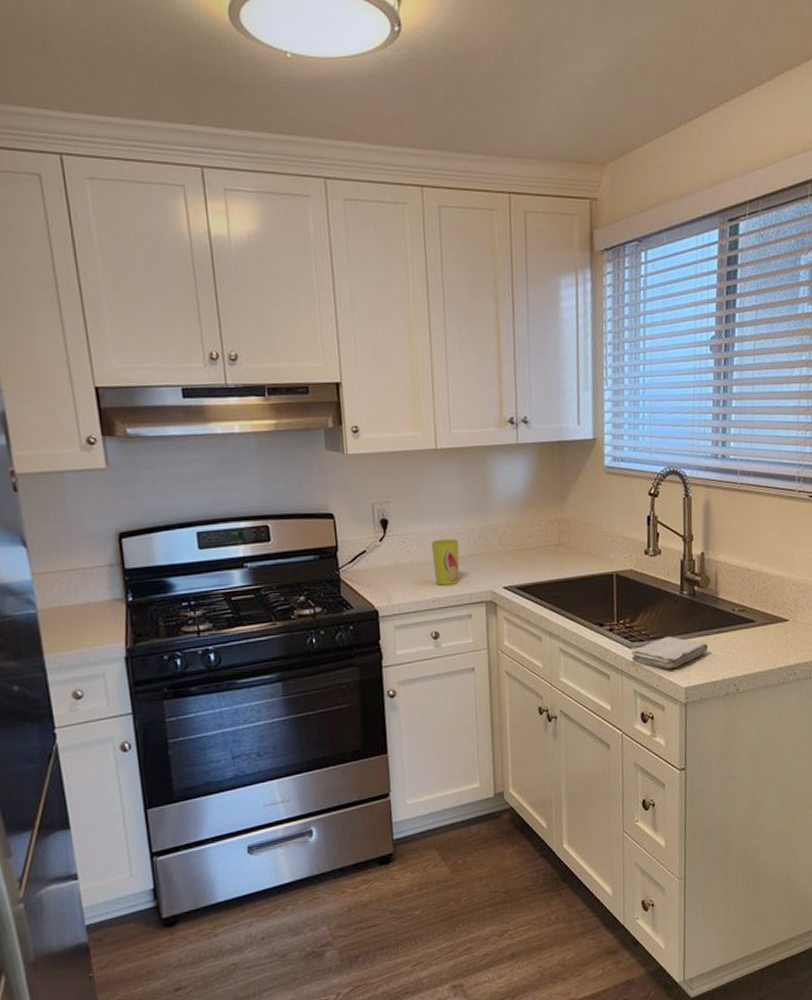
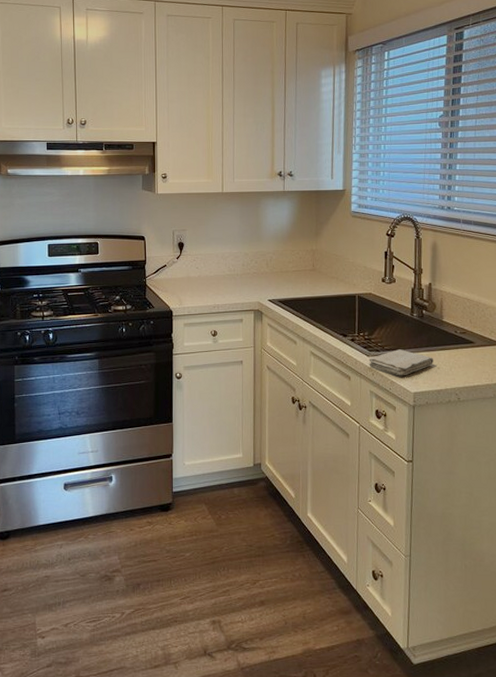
cup: present [431,538,460,586] -> none [214,260,236,295]

